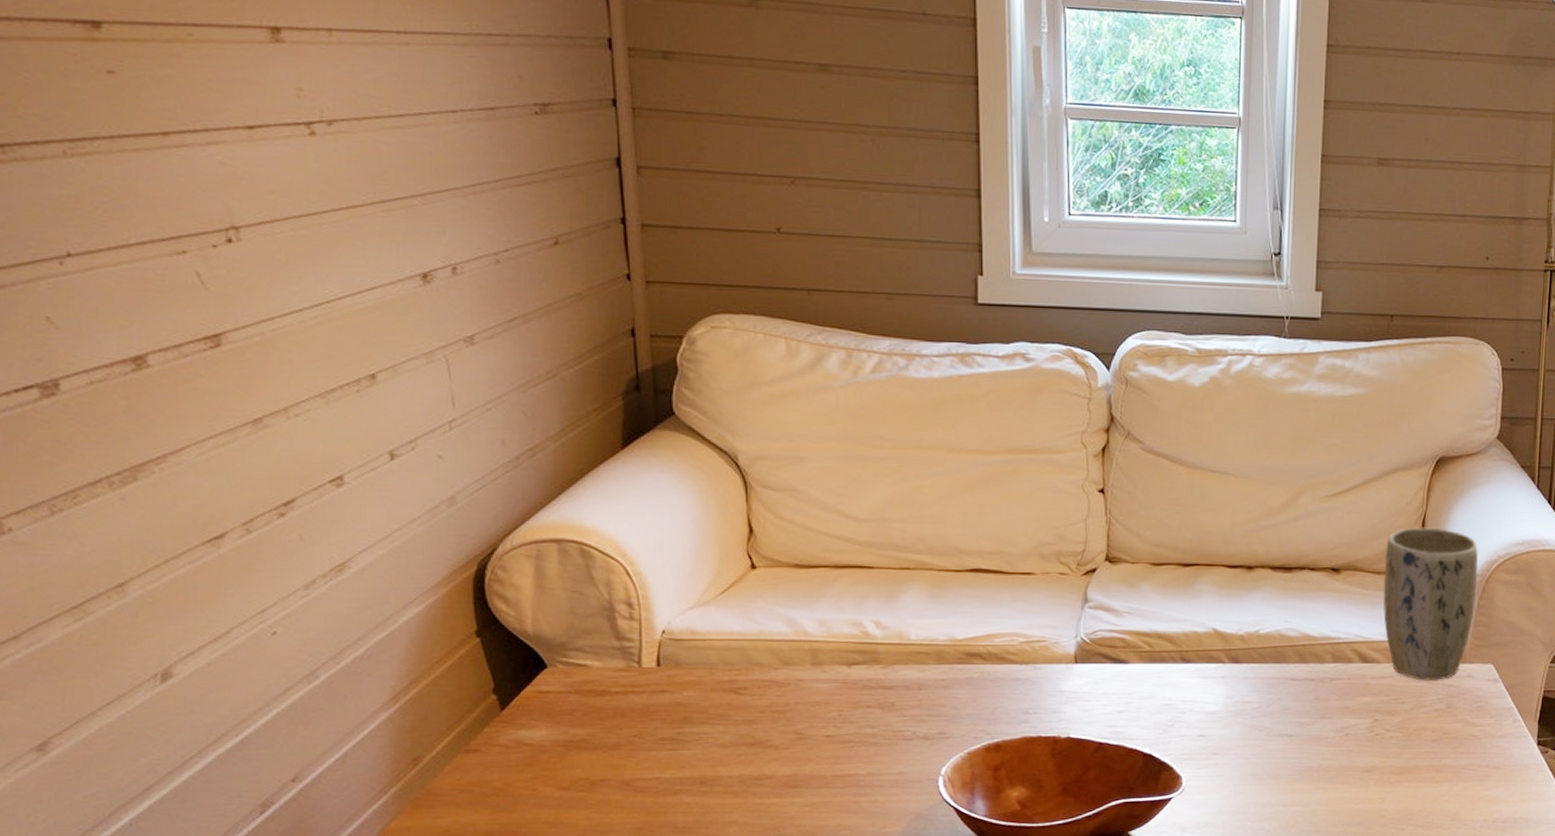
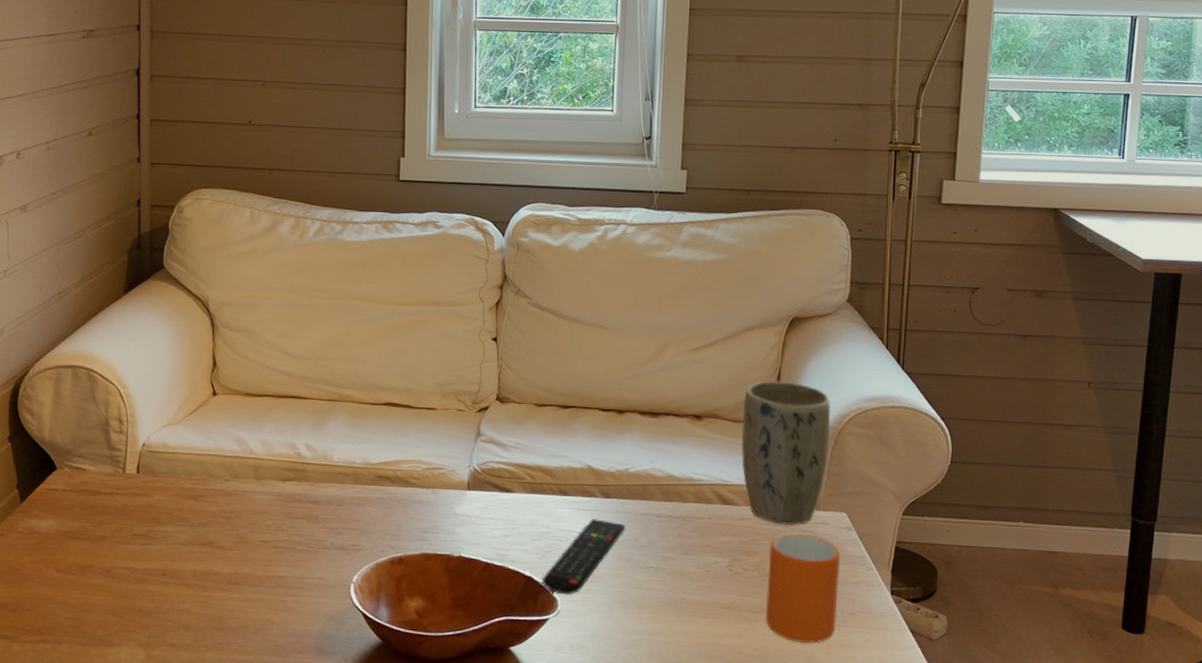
remote control: none [1165,687,1257,771] -> present [543,519,626,595]
mug: none [1408,689,1486,801] -> present [766,533,840,643]

